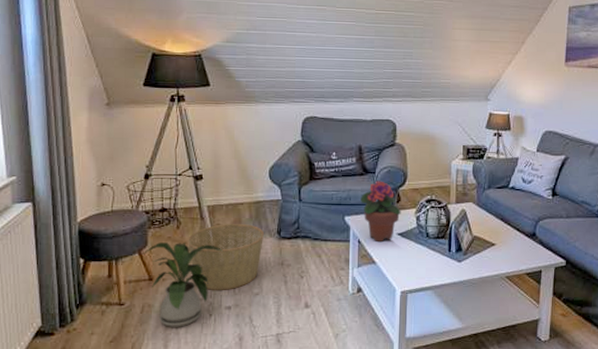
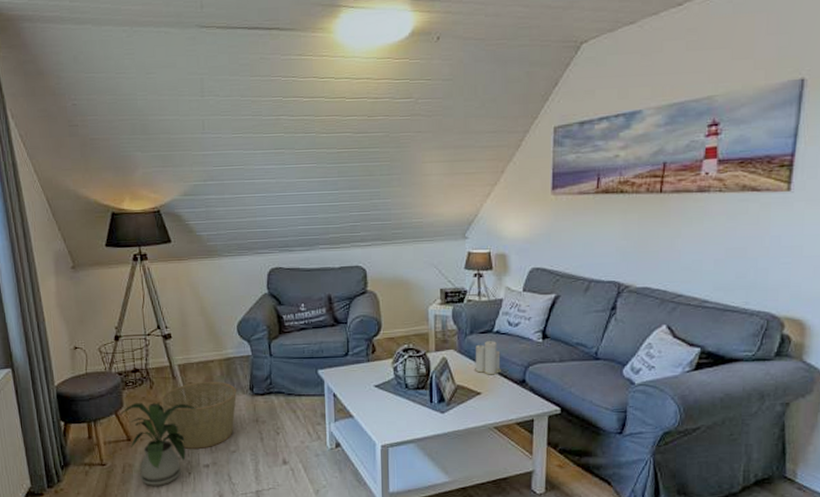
potted flower: present [361,181,401,242] -> none [333,331,377,395]
candle: none [490,194,515,228] -> present [474,338,502,375]

